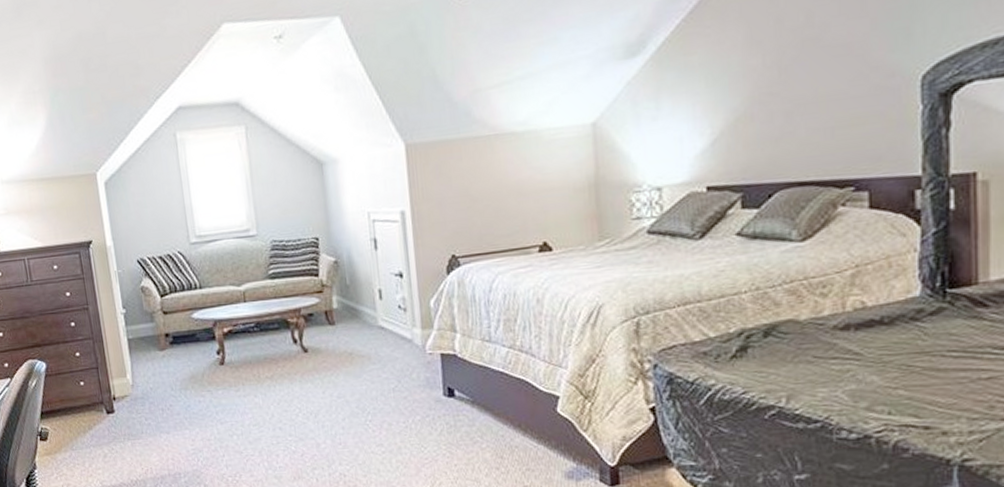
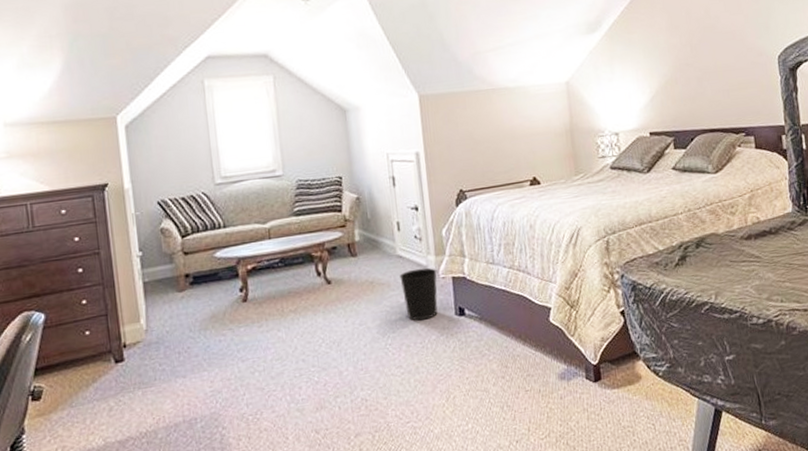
wastebasket: none [381,341,424,399] -> present [399,268,438,321]

